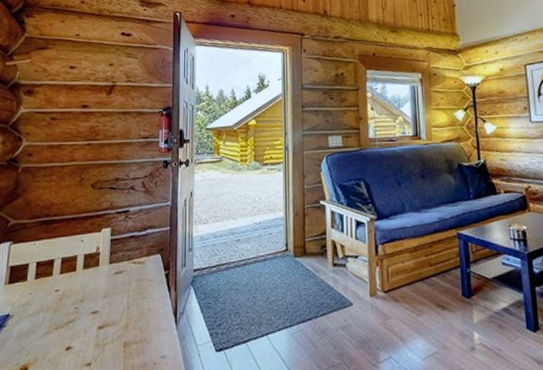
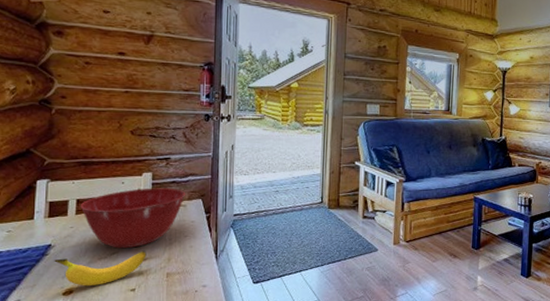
banana: none [11,317,104,362] -> present [54,250,147,287]
mixing bowl: none [39,244,145,316] -> present [80,188,186,249]

